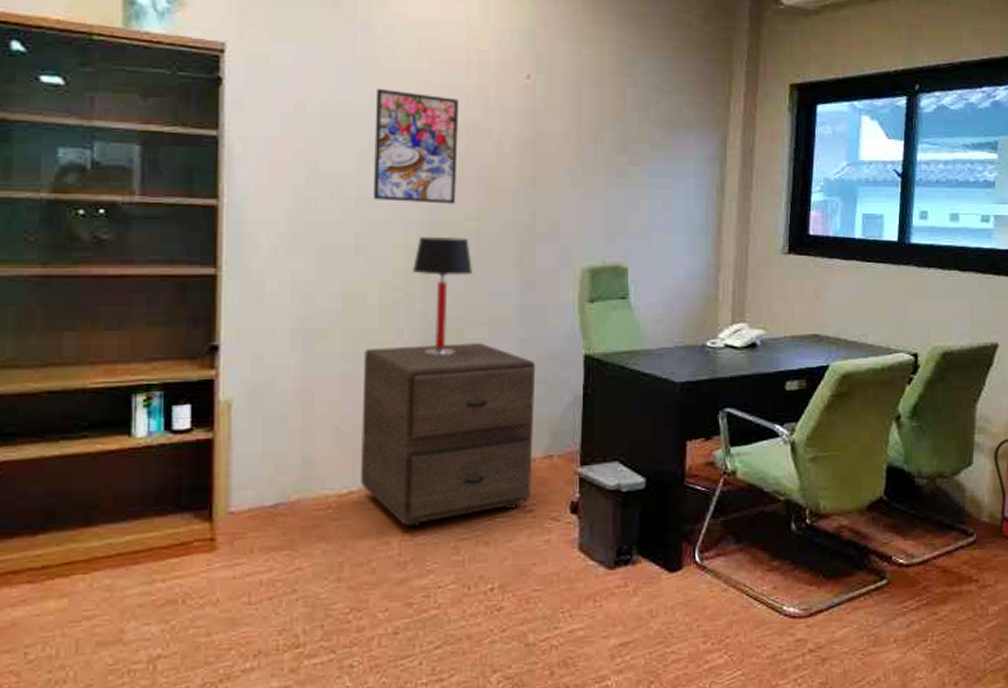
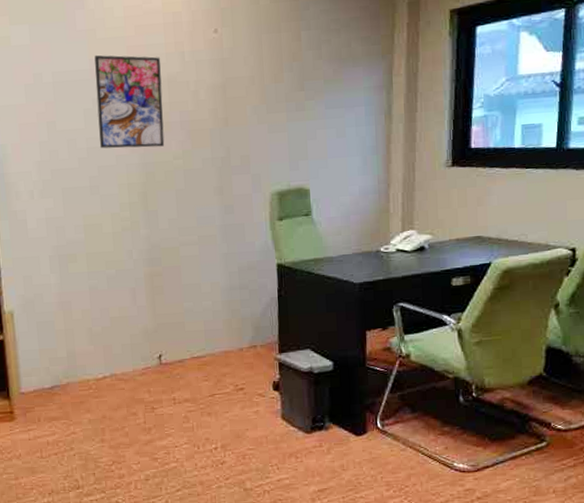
filing cabinet: present [361,343,536,528] -> none [105,258,241,403]
table lamp: present [412,236,472,356] -> none [134,173,182,270]

